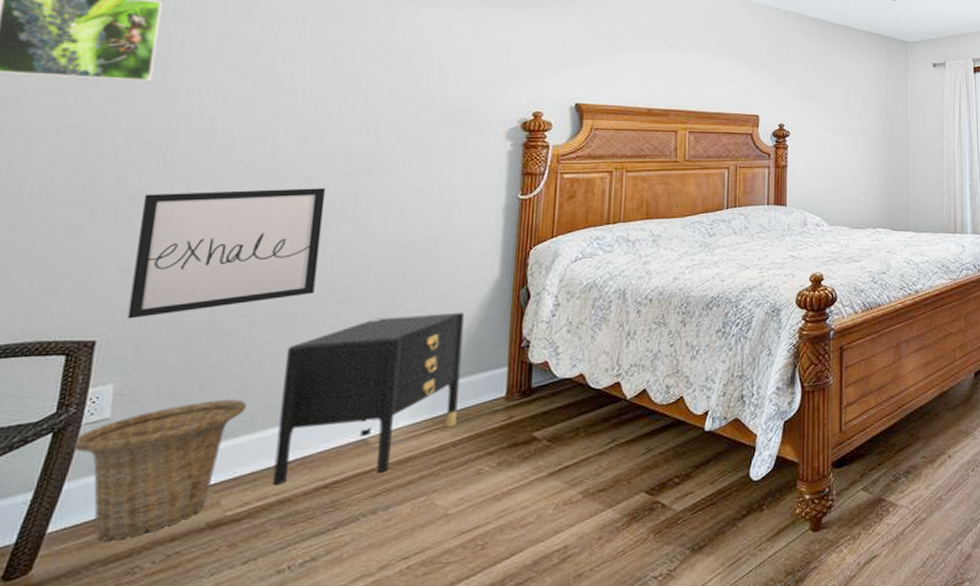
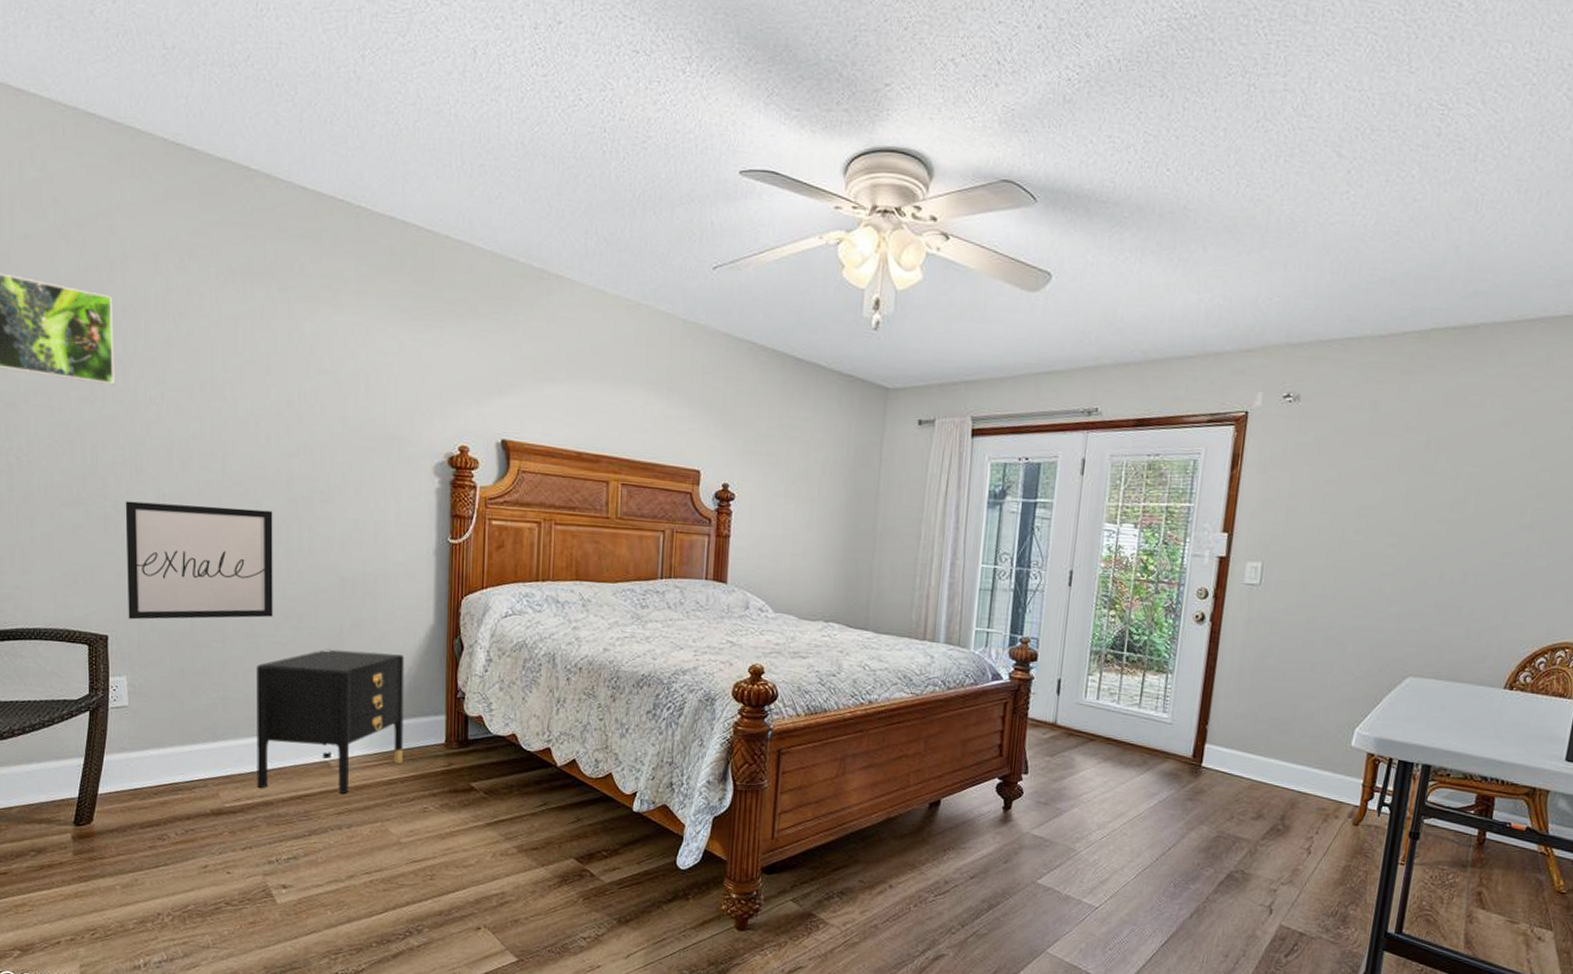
basket: present [71,399,247,541] -> none [104,703,229,810]

